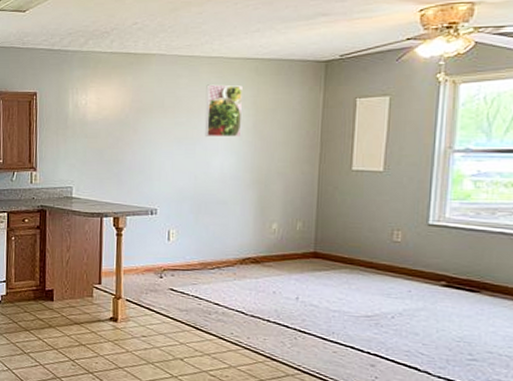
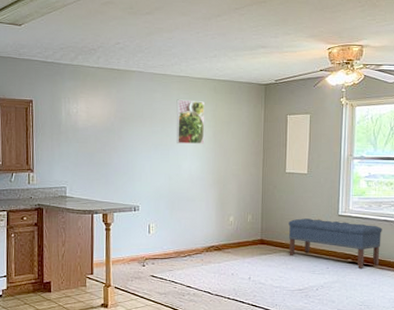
bench: none [353,227,496,294] -> present [288,218,382,269]

